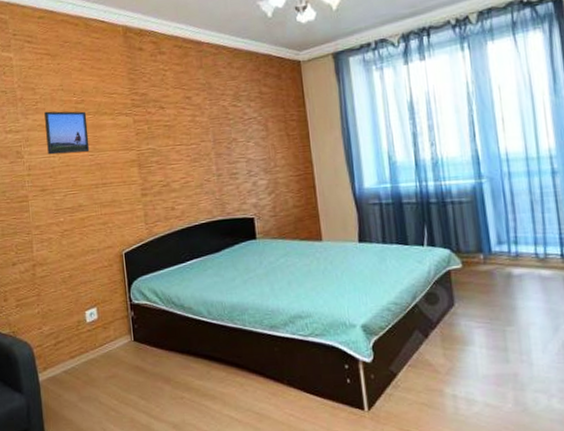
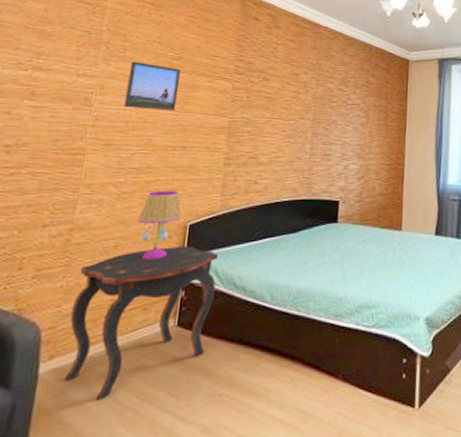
side table: none [48,272,161,403] -> present [64,245,219,401]
table lamp: none [82,224,116,287] -> present [138,190,181,260]

